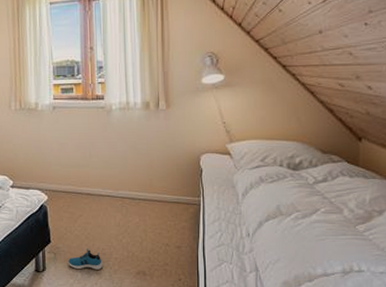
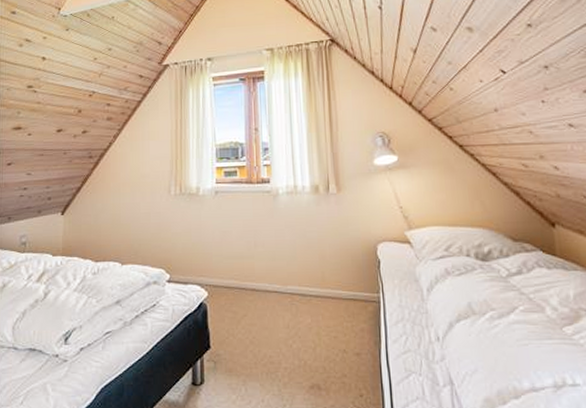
shoe: present [67,248,103,270] -> none [229,356,270,383]

